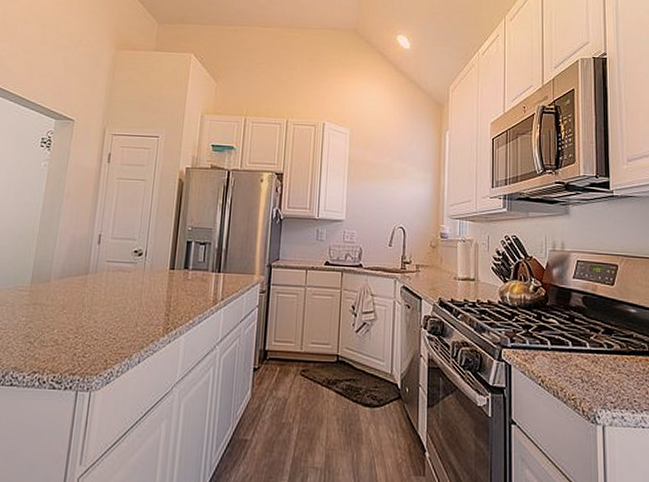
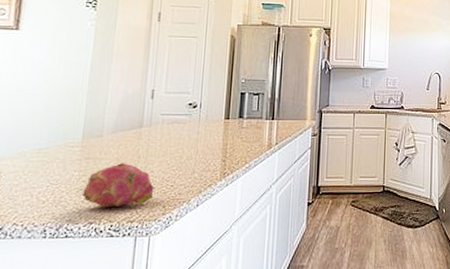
fruit: none [28,311,98,357] -> present [82,163,155,207]

